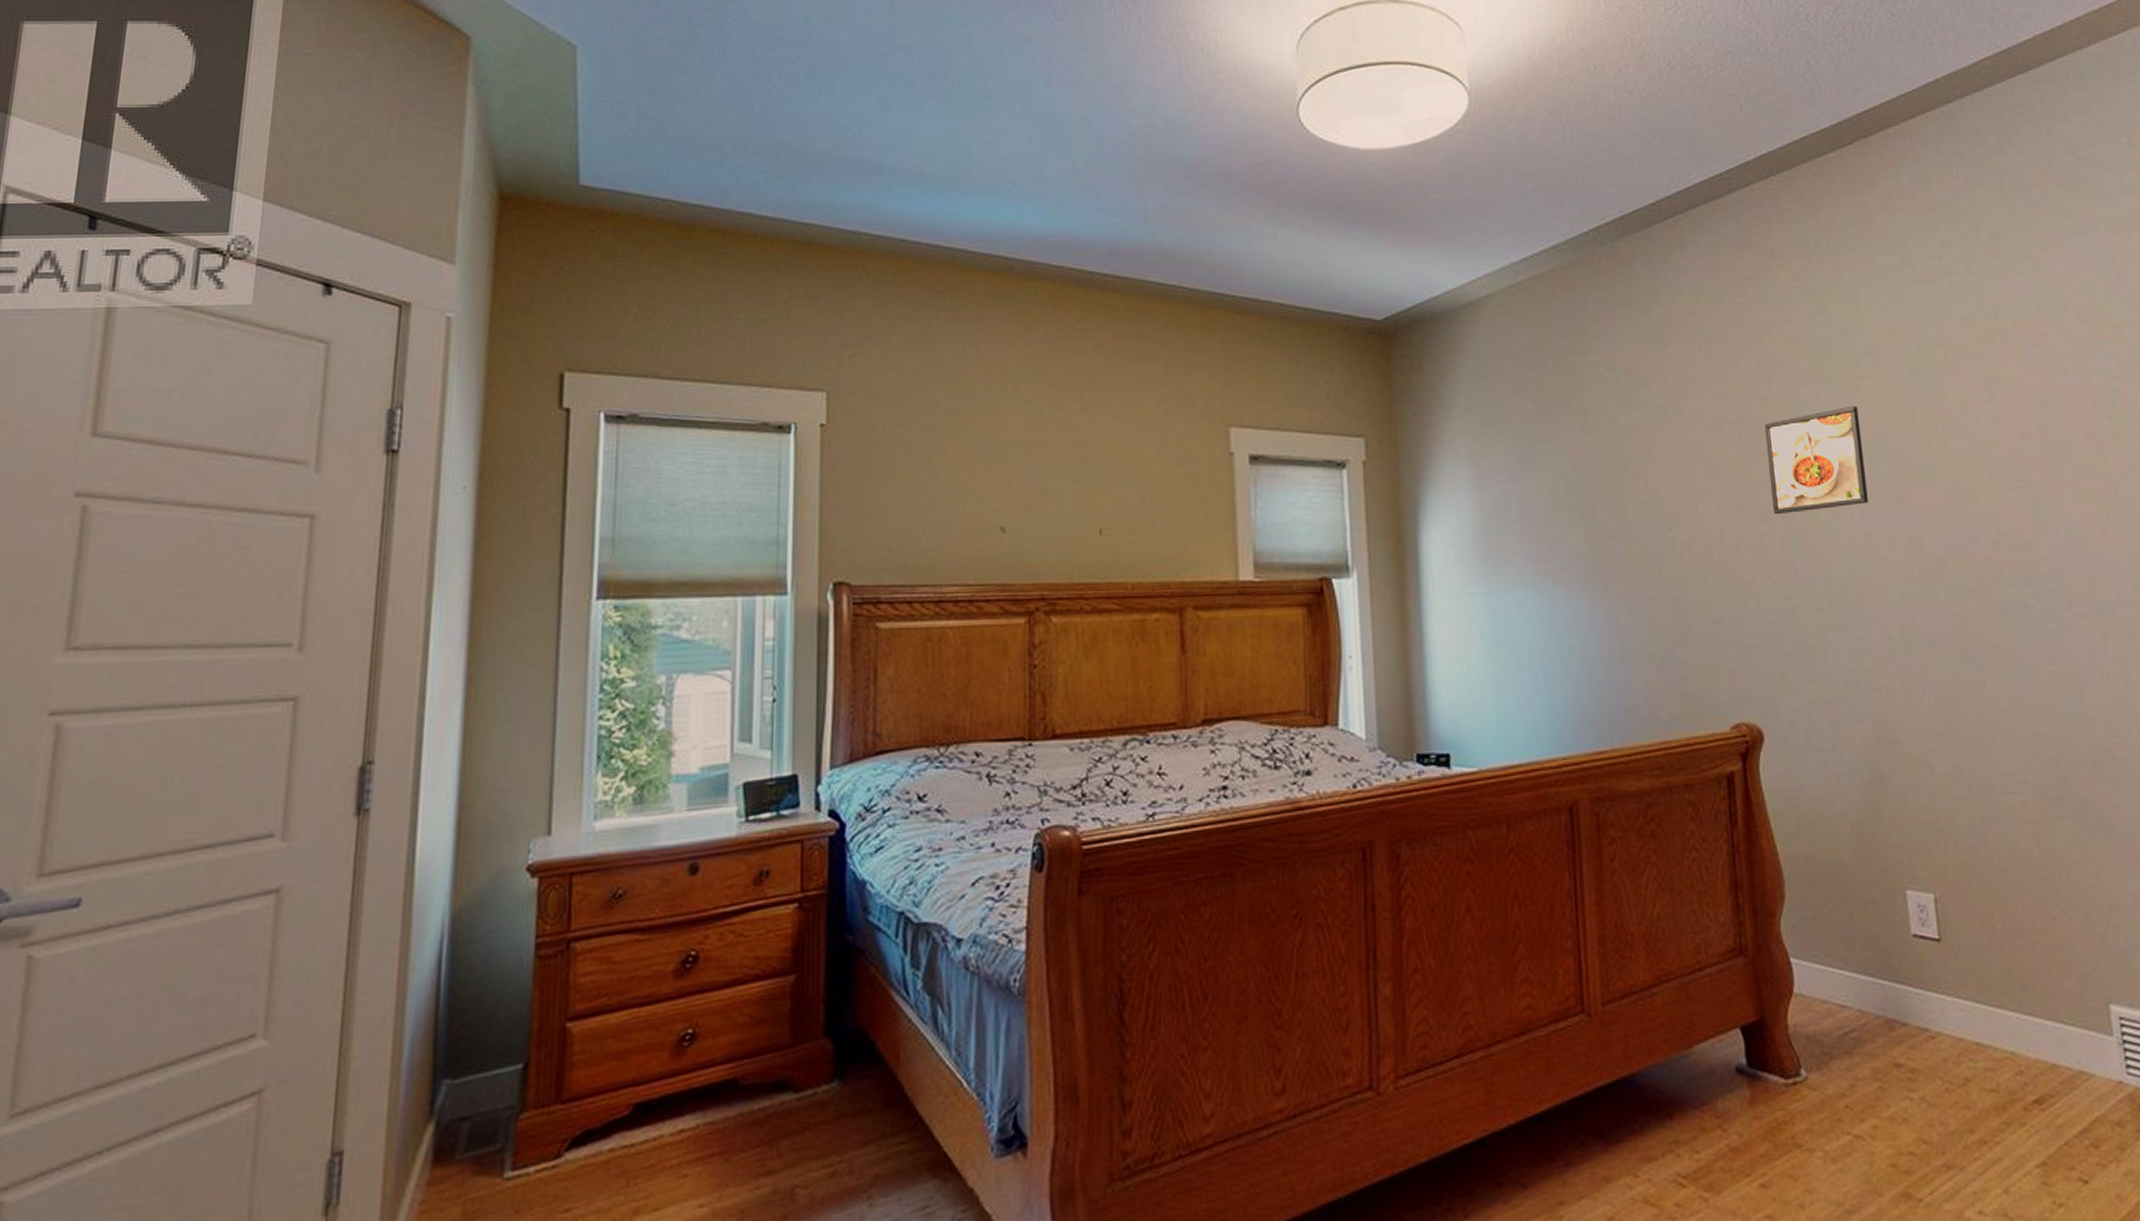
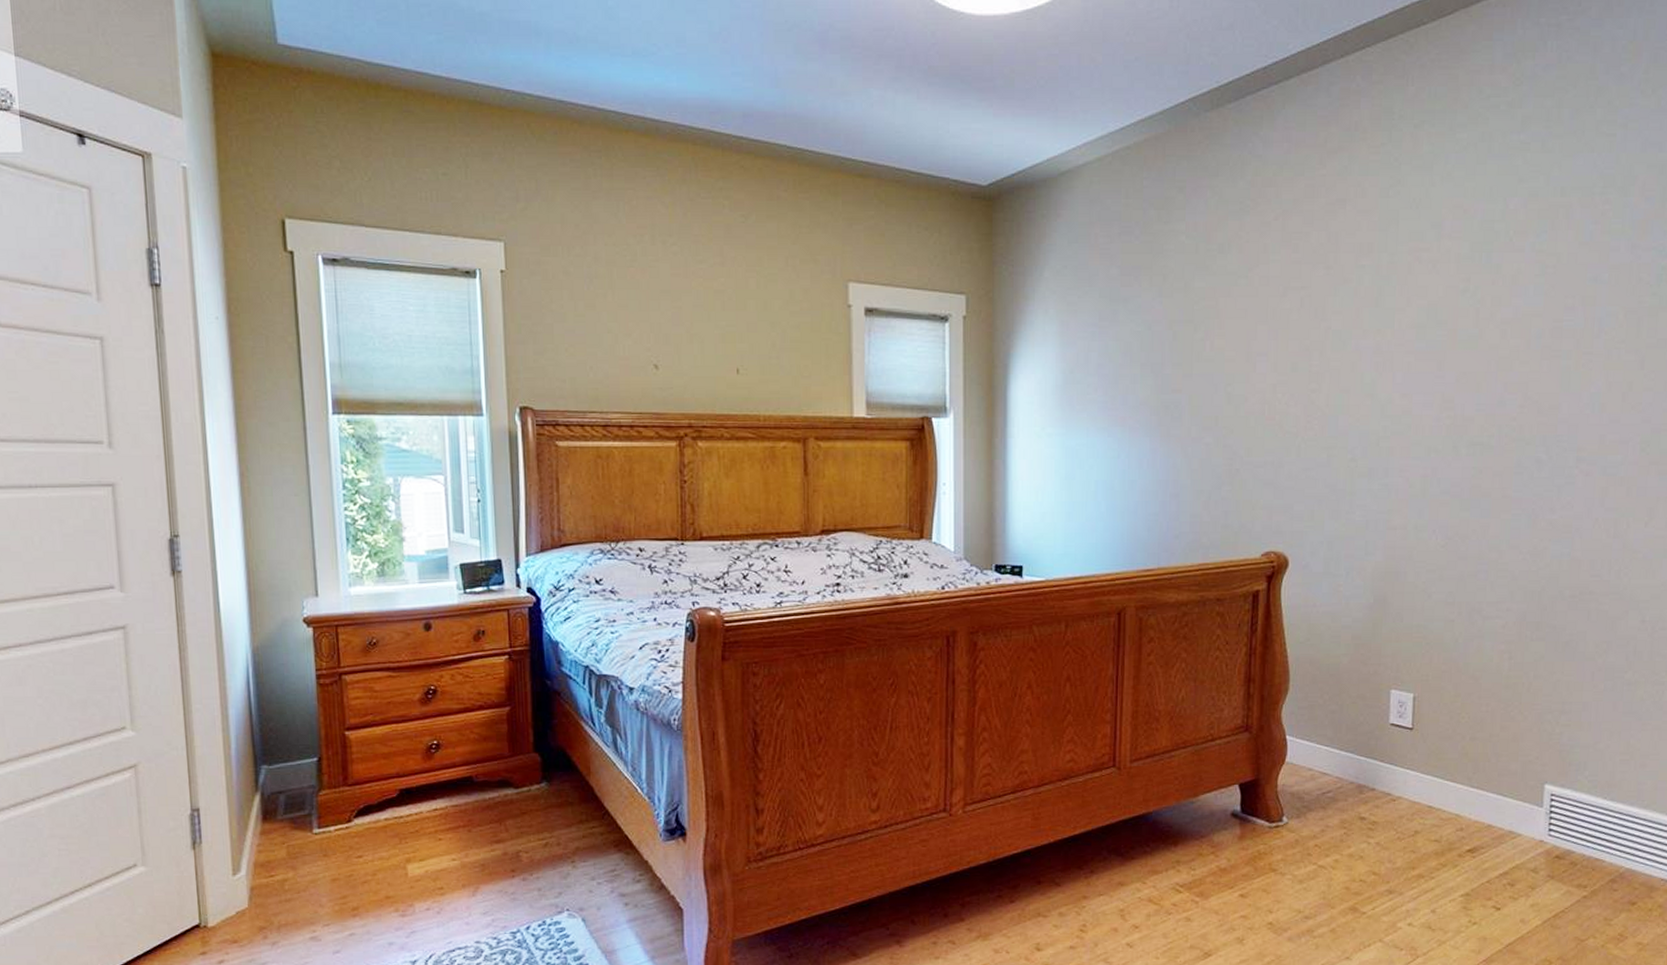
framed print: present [1764,405,1869,515] -> none [1323,276,1415,375]

